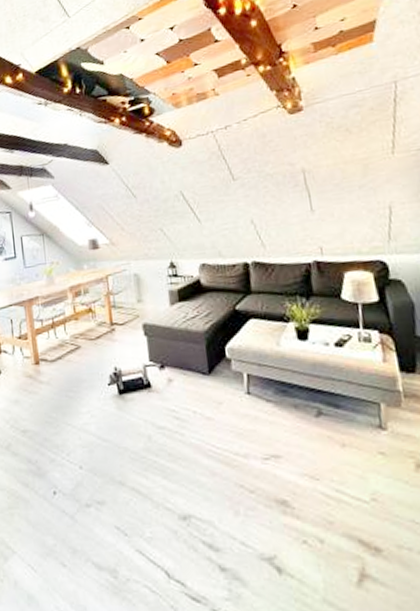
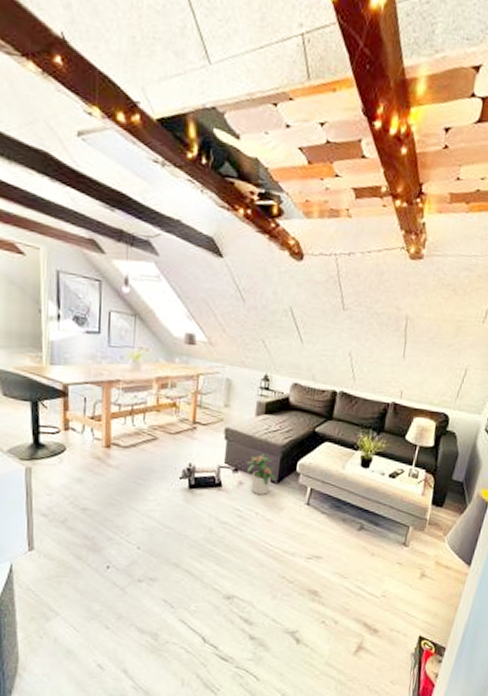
potted plant: none [172,343,207,390] -> present [246,453,277,495]

